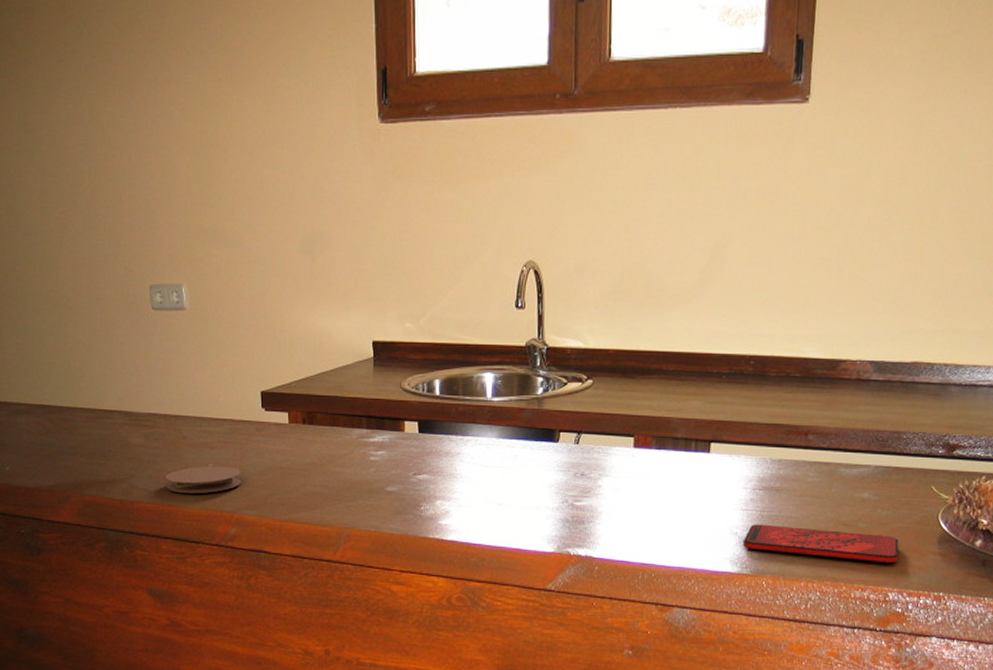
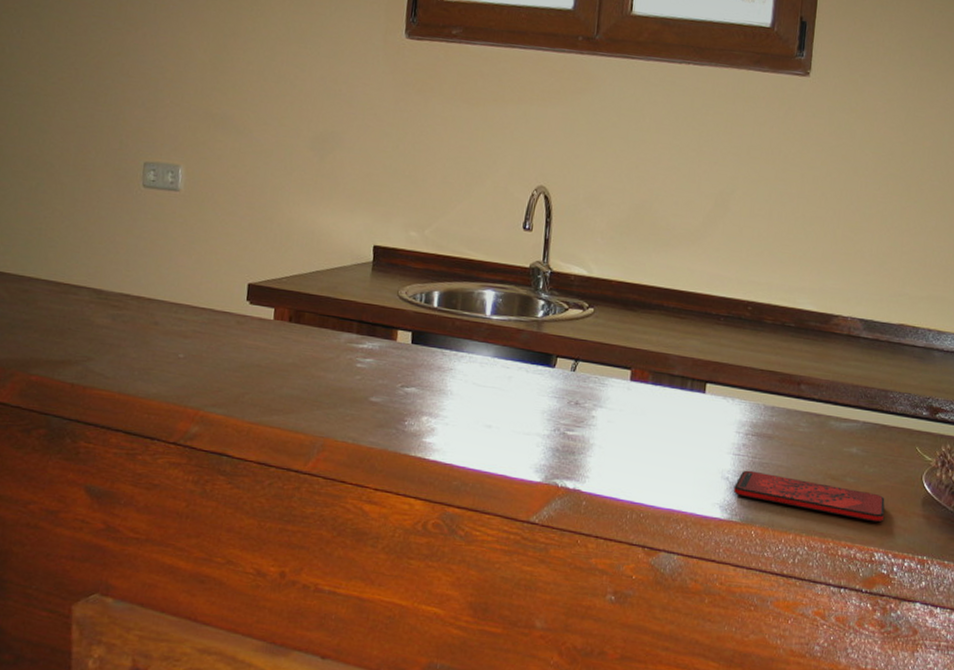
coaster: present [165,466,241,493] -> none [127,355,214,386]

